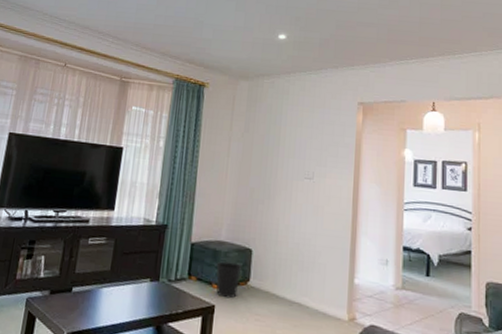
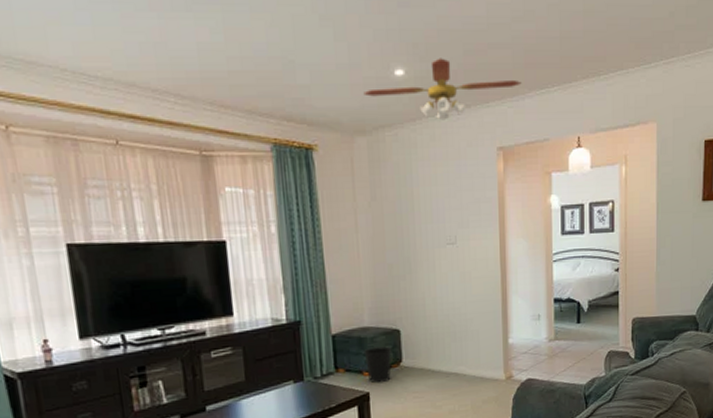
ceiling fan: none [251,29,384,76] -> present [363,58,522,121]

